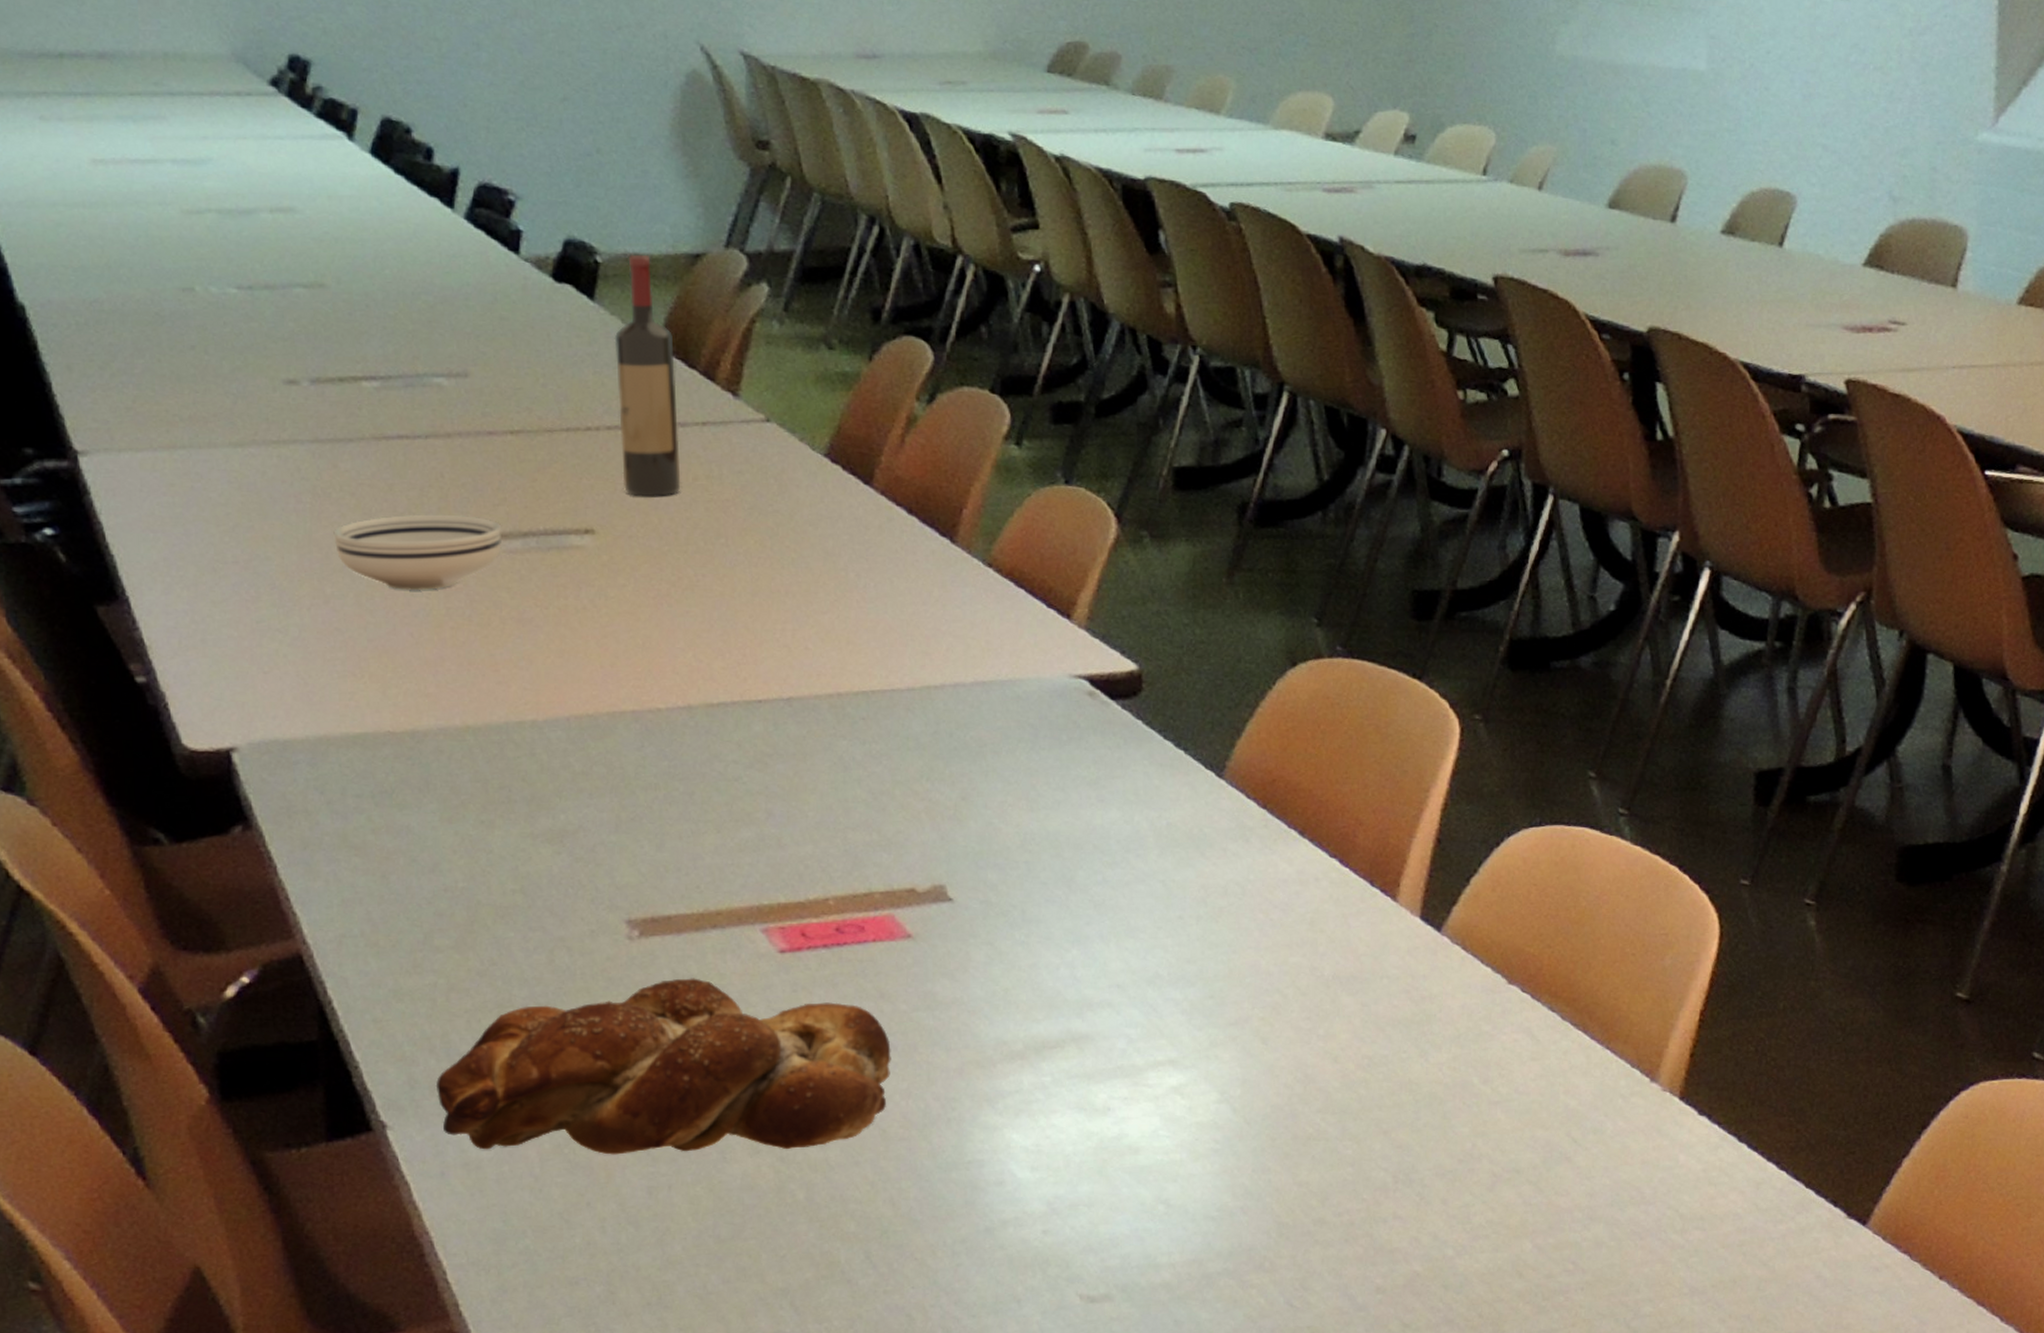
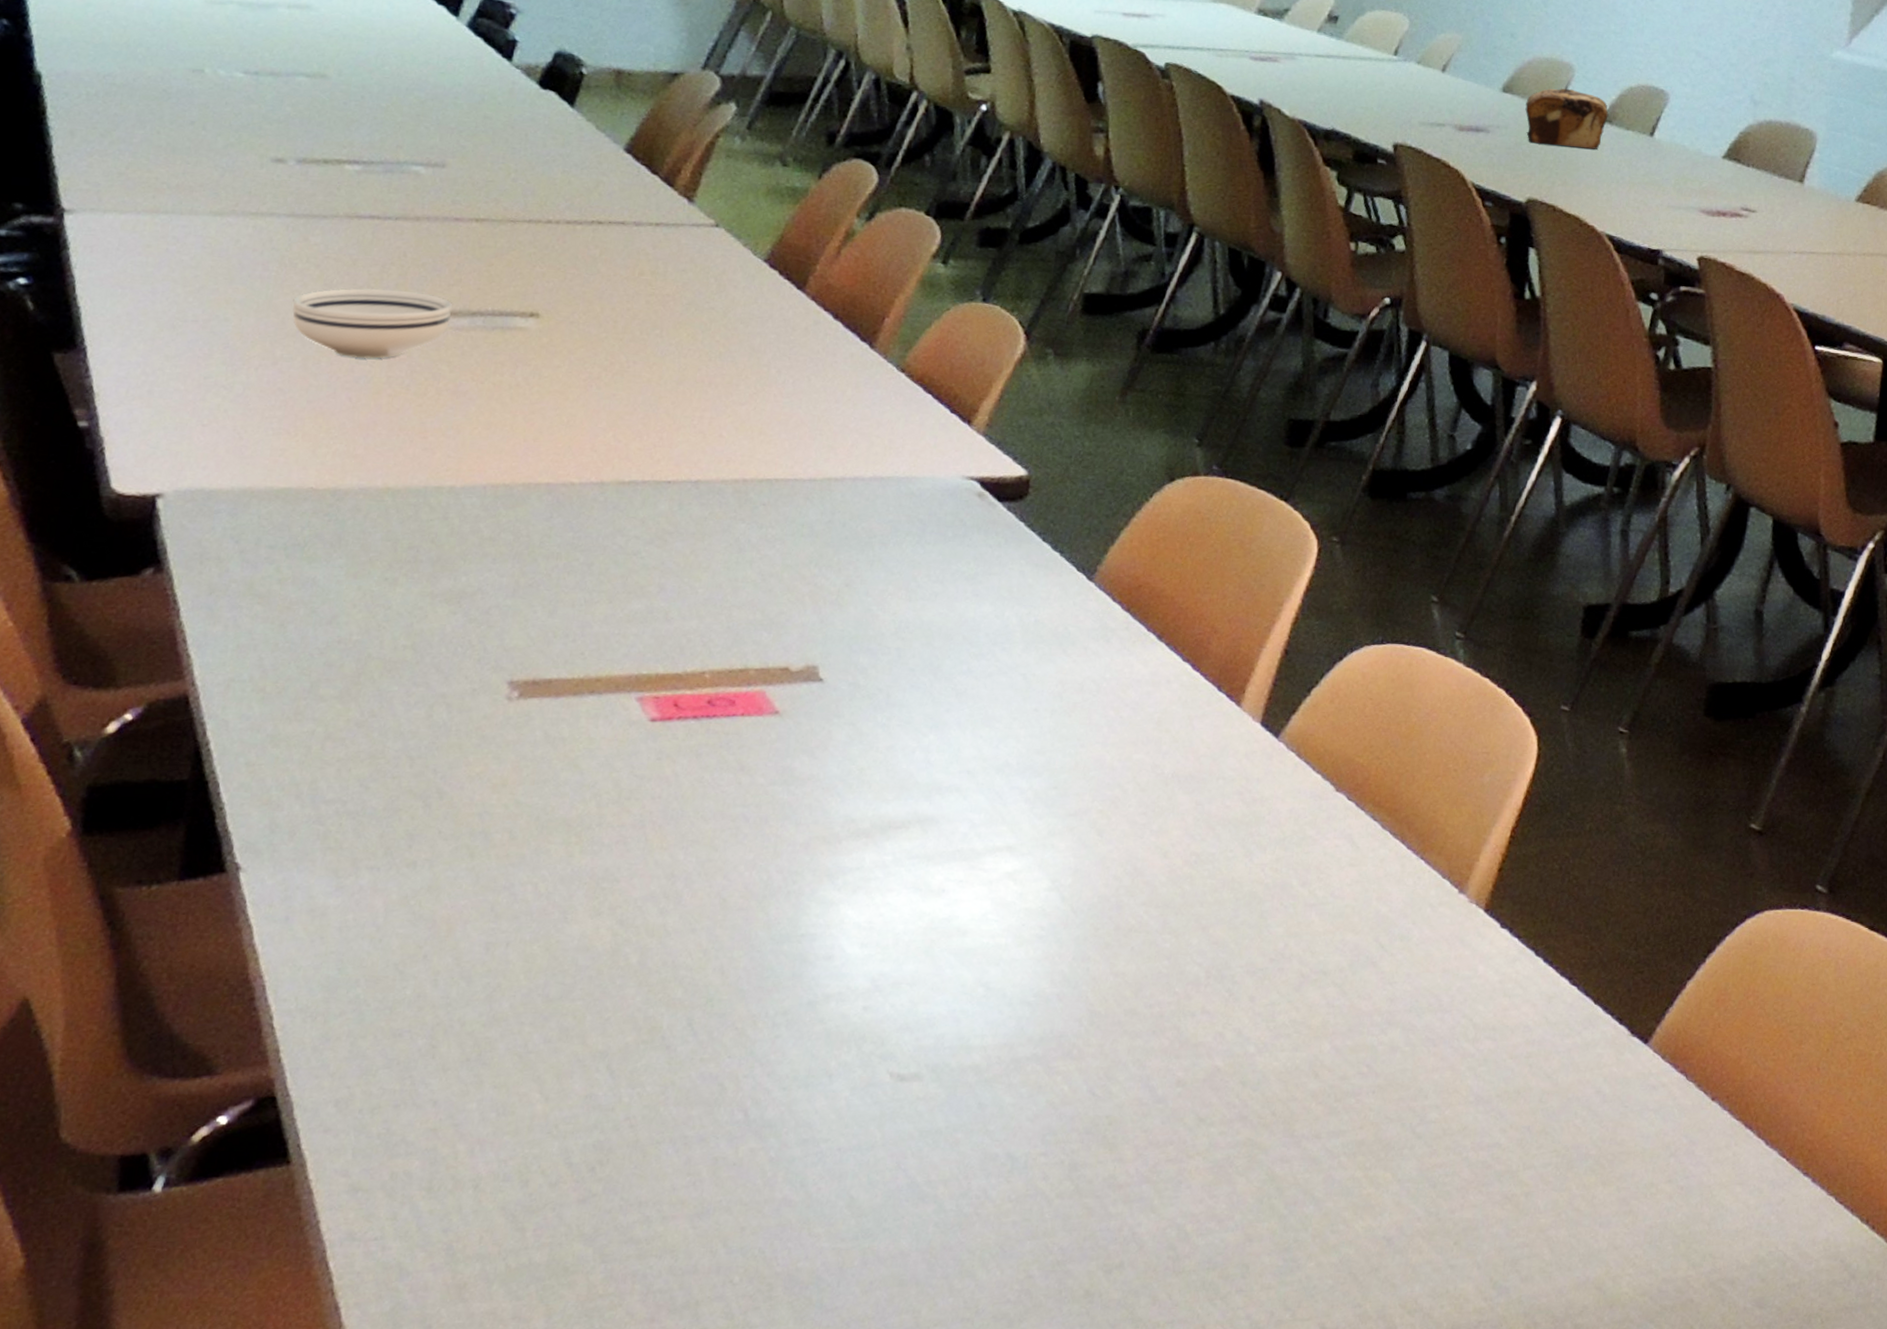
bread loaf: present [435,978,891,1155] -> none [295,740,743,913]
wine bottle: present [614,254,681,497] -> none [573,69,641,288]
bread loaf: none [1636,198,1730,266] -> present [1525,88,1609,150]

